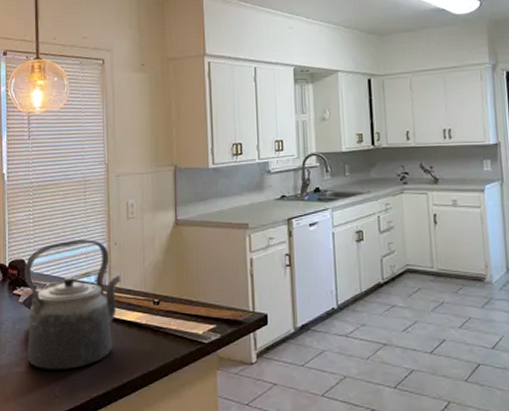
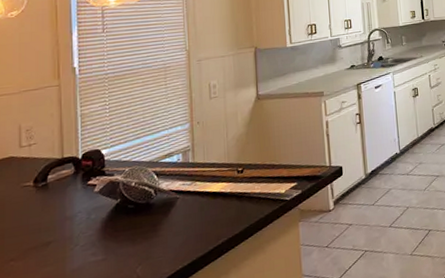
kettle: present [23,239,121,370] -> none [99,122,205,254]

